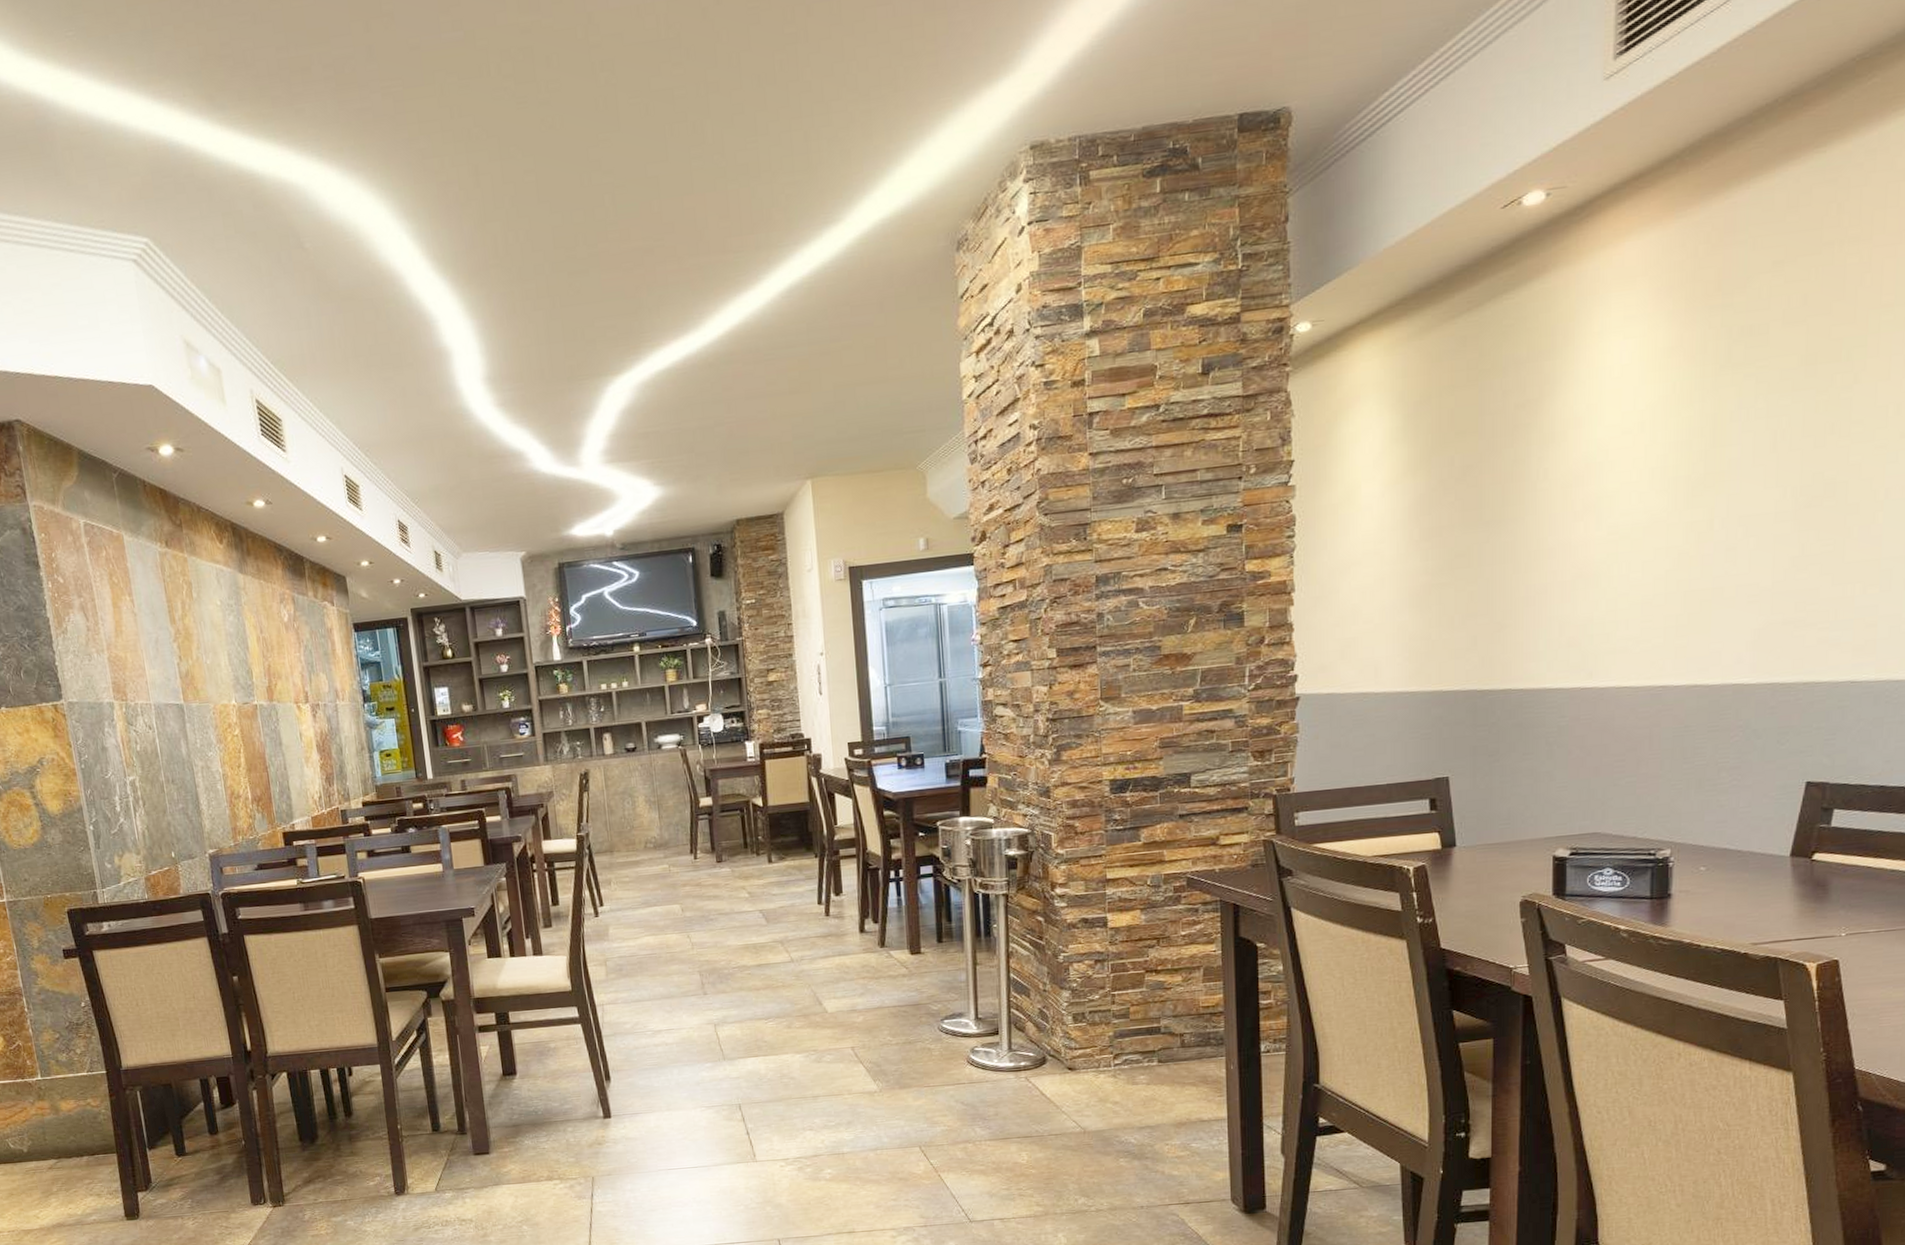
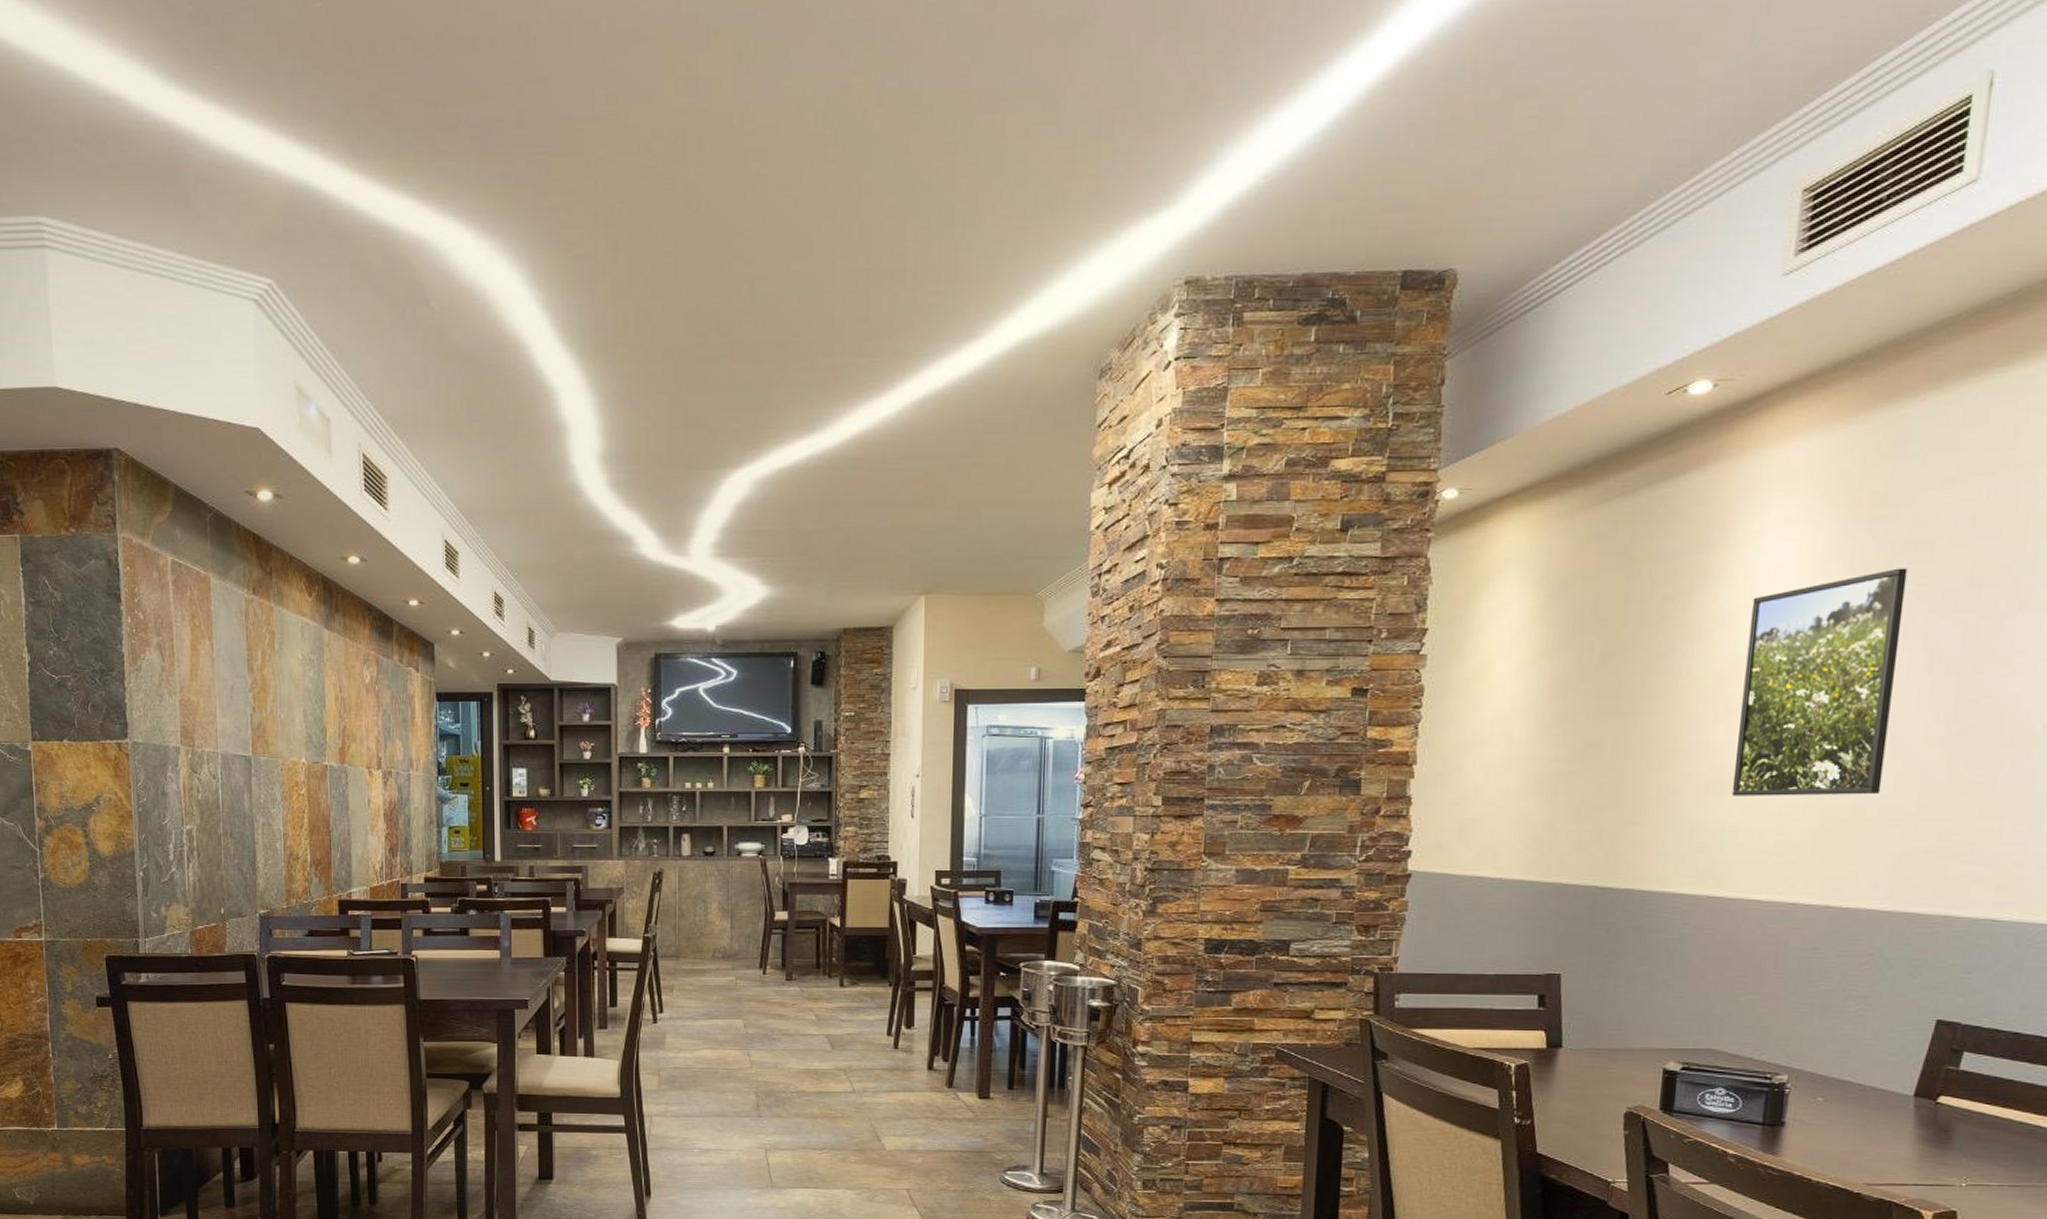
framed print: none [1596,352,1746,590] -> present [1731,568,1908,796]

